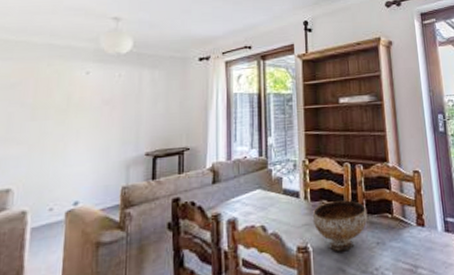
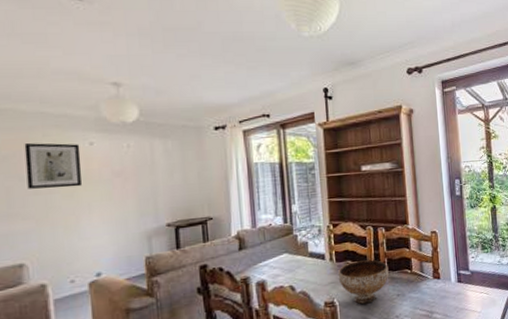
wall art: none [26,72,78,115] -> present [24,143,83,189]

